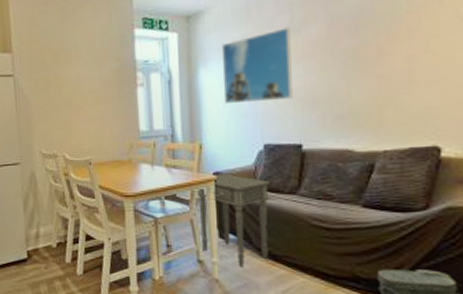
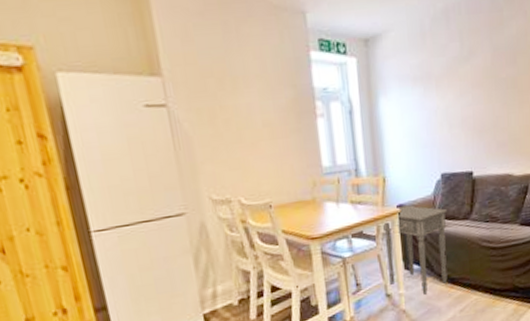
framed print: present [221,27,293,103] -> none [399,56,464,134]

